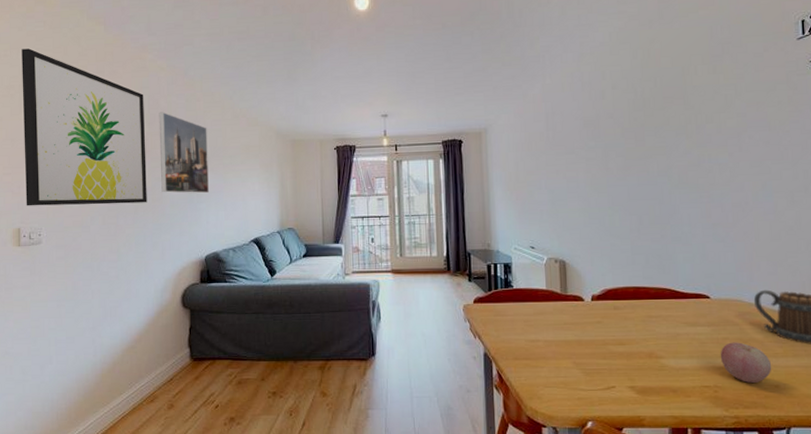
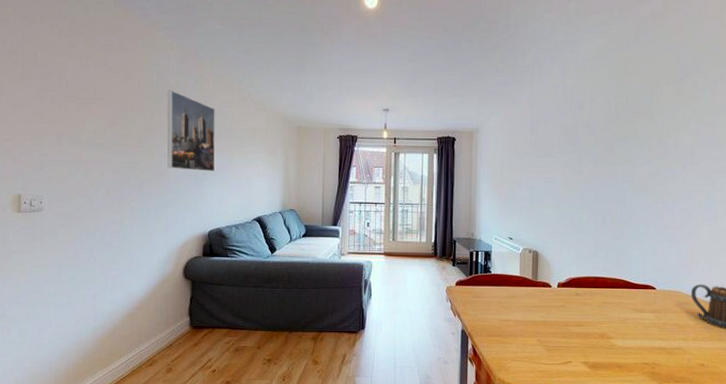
wall art: present [21,48,147,206] -> none [25,15,153,177]
apple: present [720,342,772,384] -> none [659,327,700,362]

